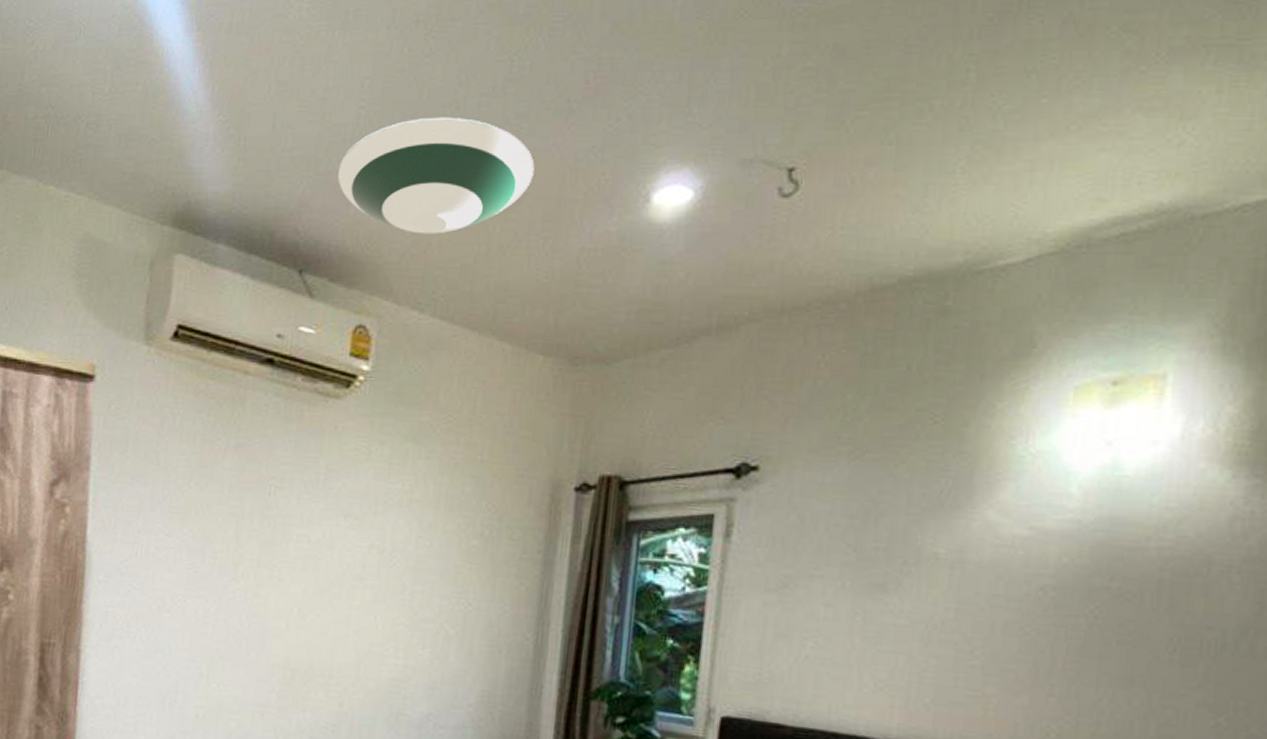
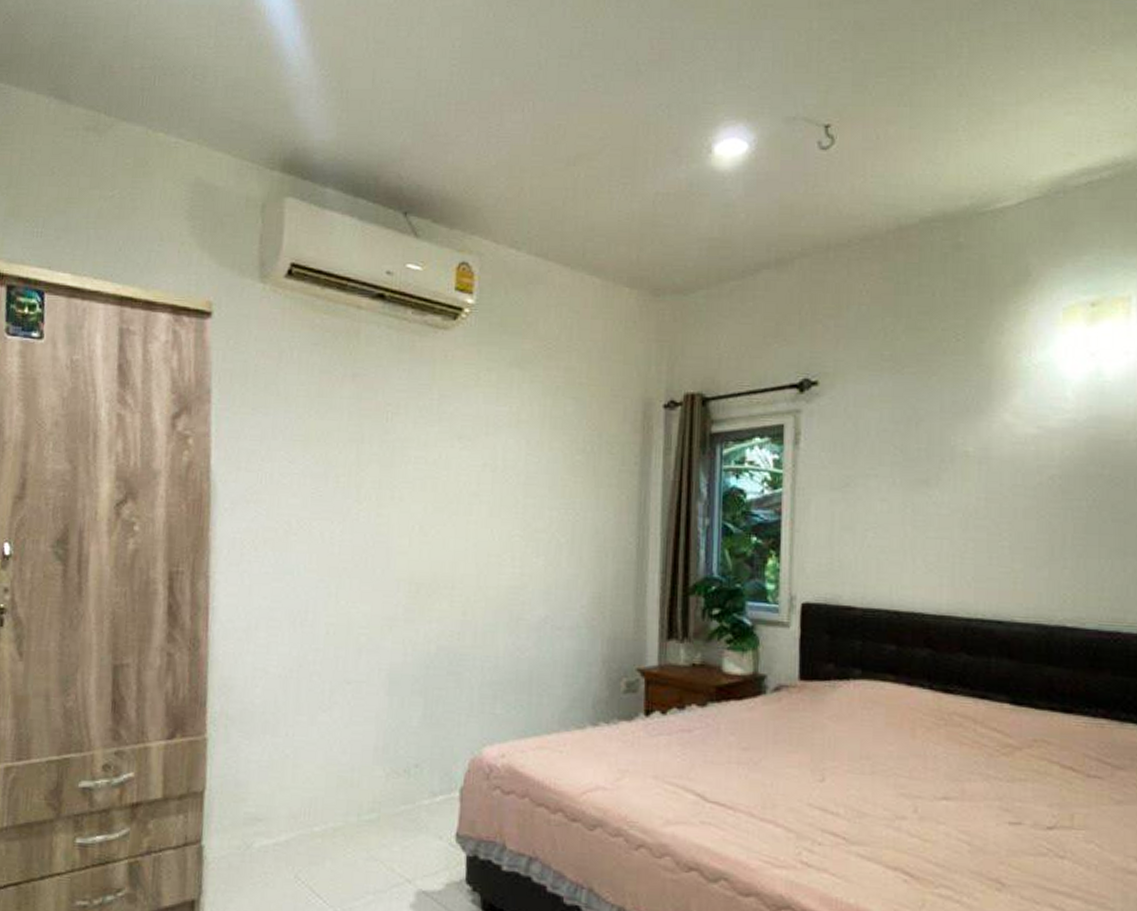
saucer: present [337,117,535,235] -> none [435,75,611,180]

